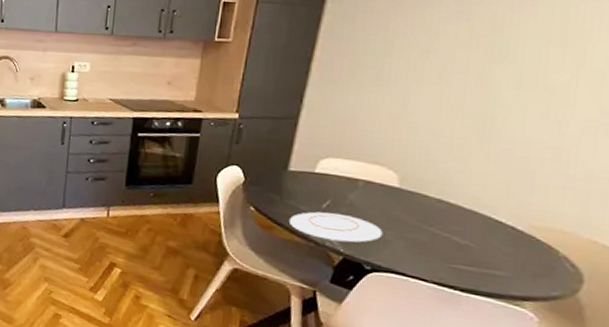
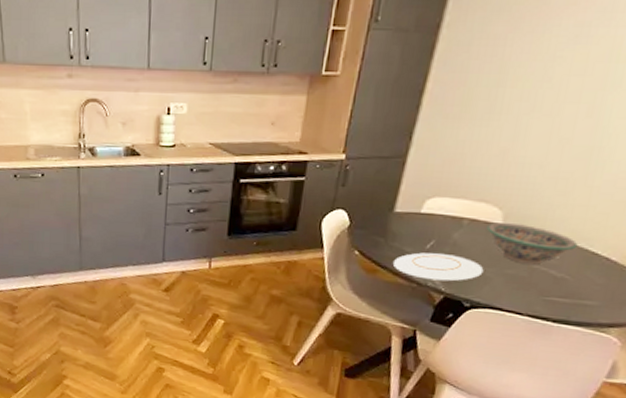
decorative bowl: none [382,185,480,230] -> present [486,222,578,265]

